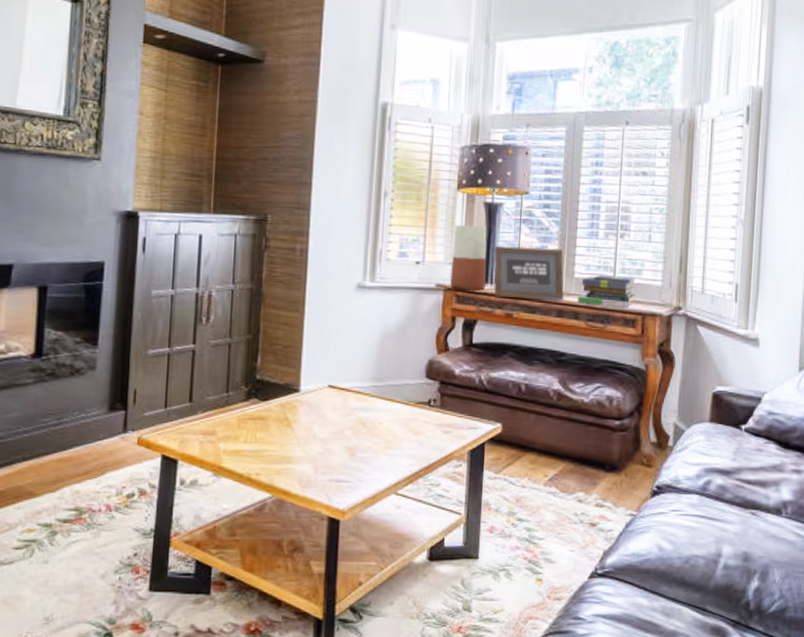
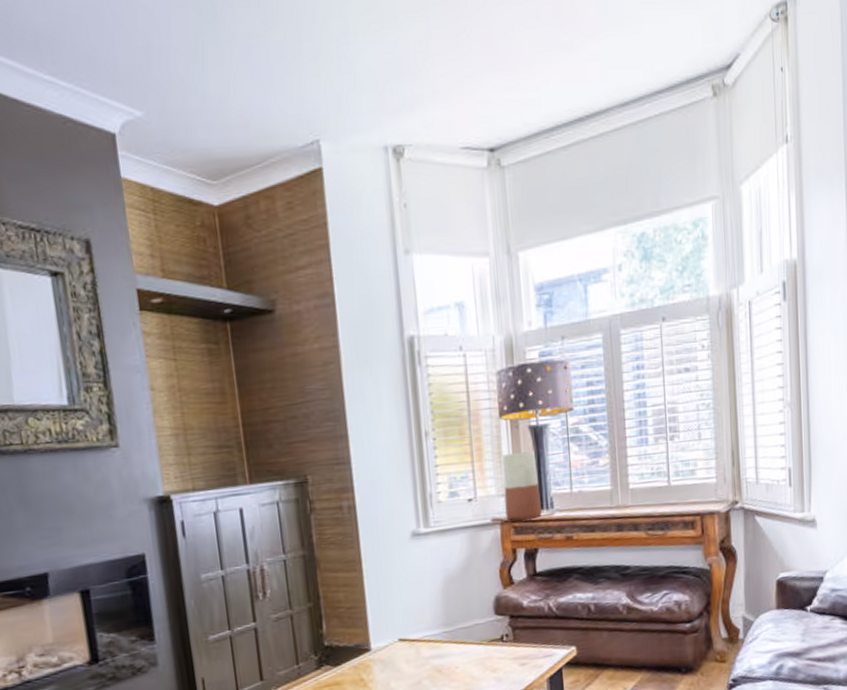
picture frame: present [493,245,564,300] -> none [545,462,621,522]
books: present [577,275,636,308] -> none [634,479,693,514]

